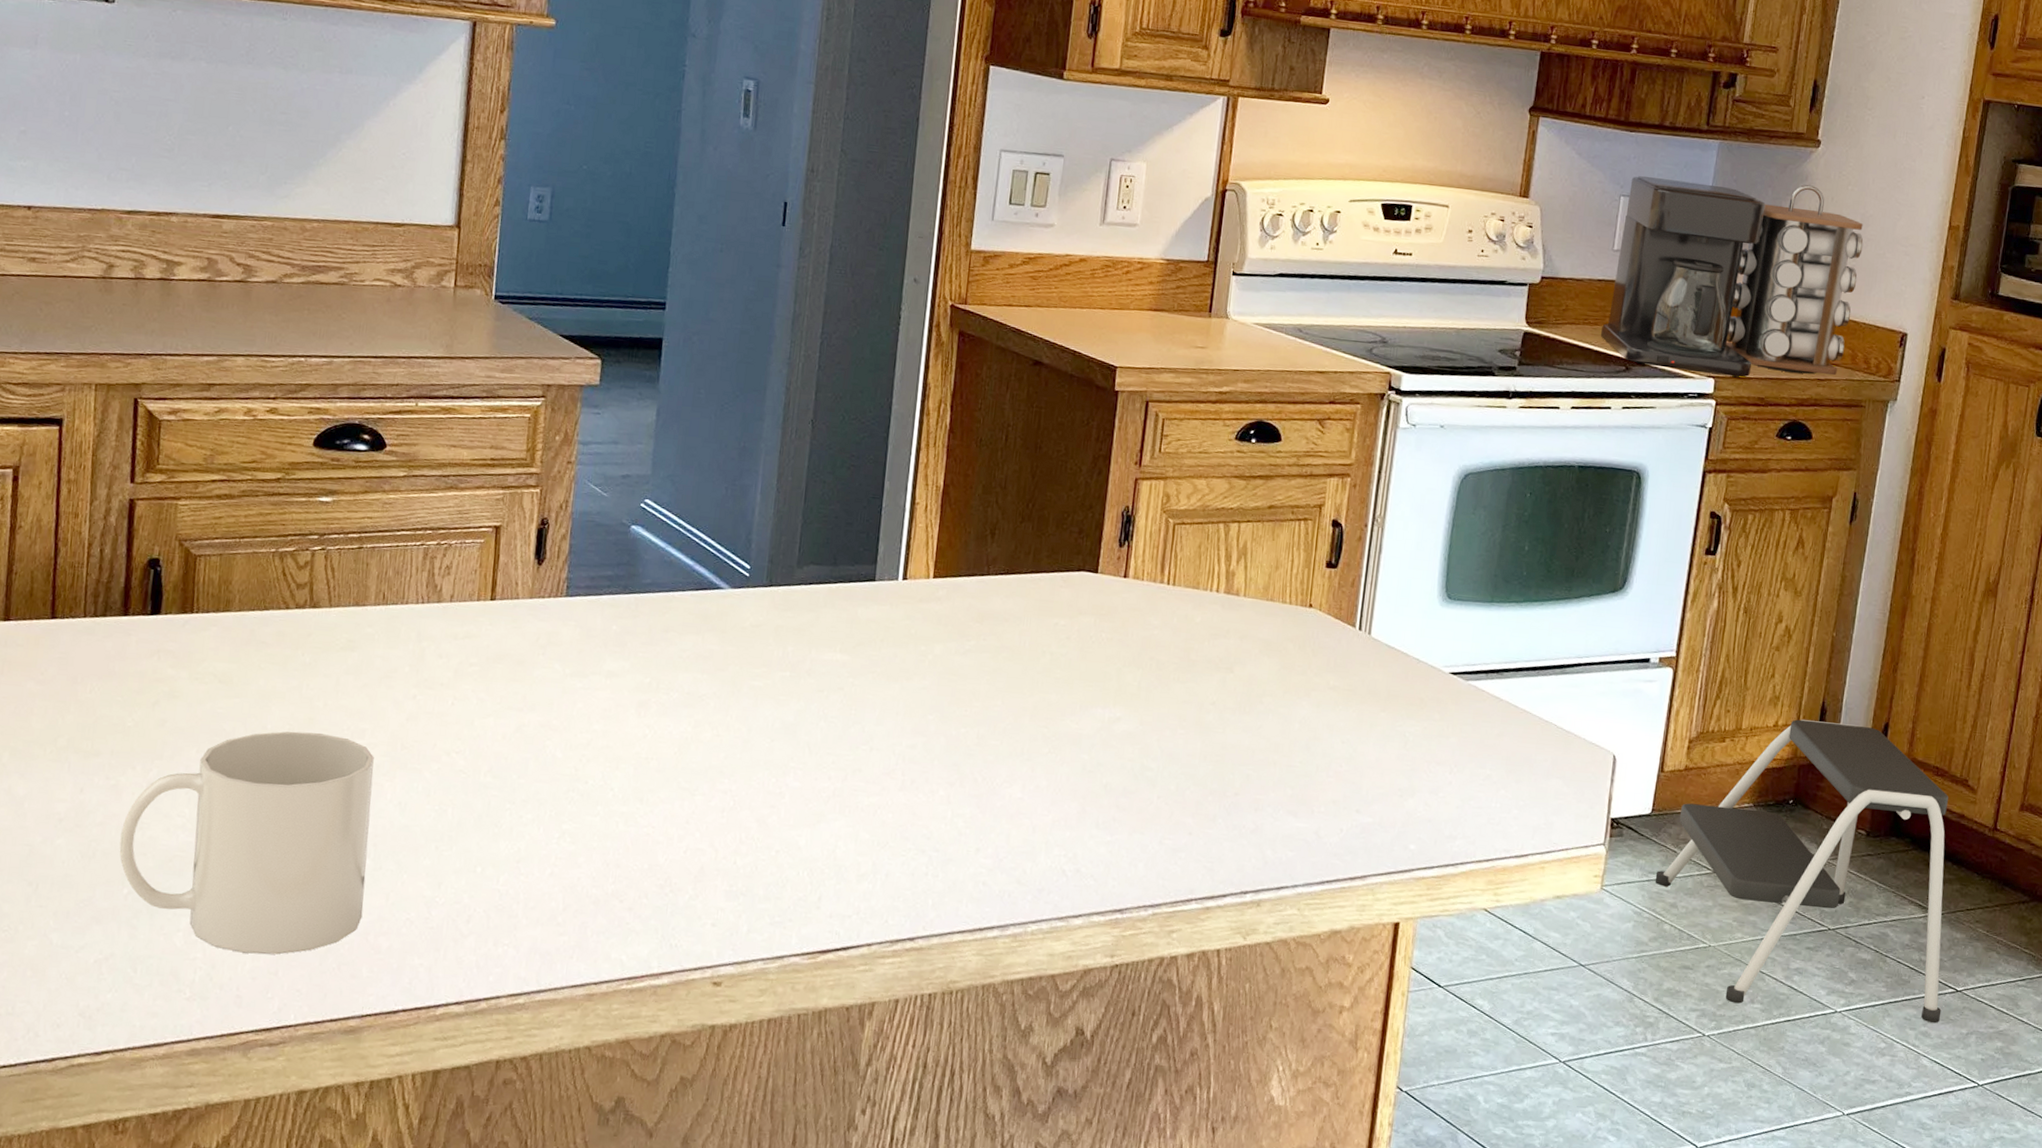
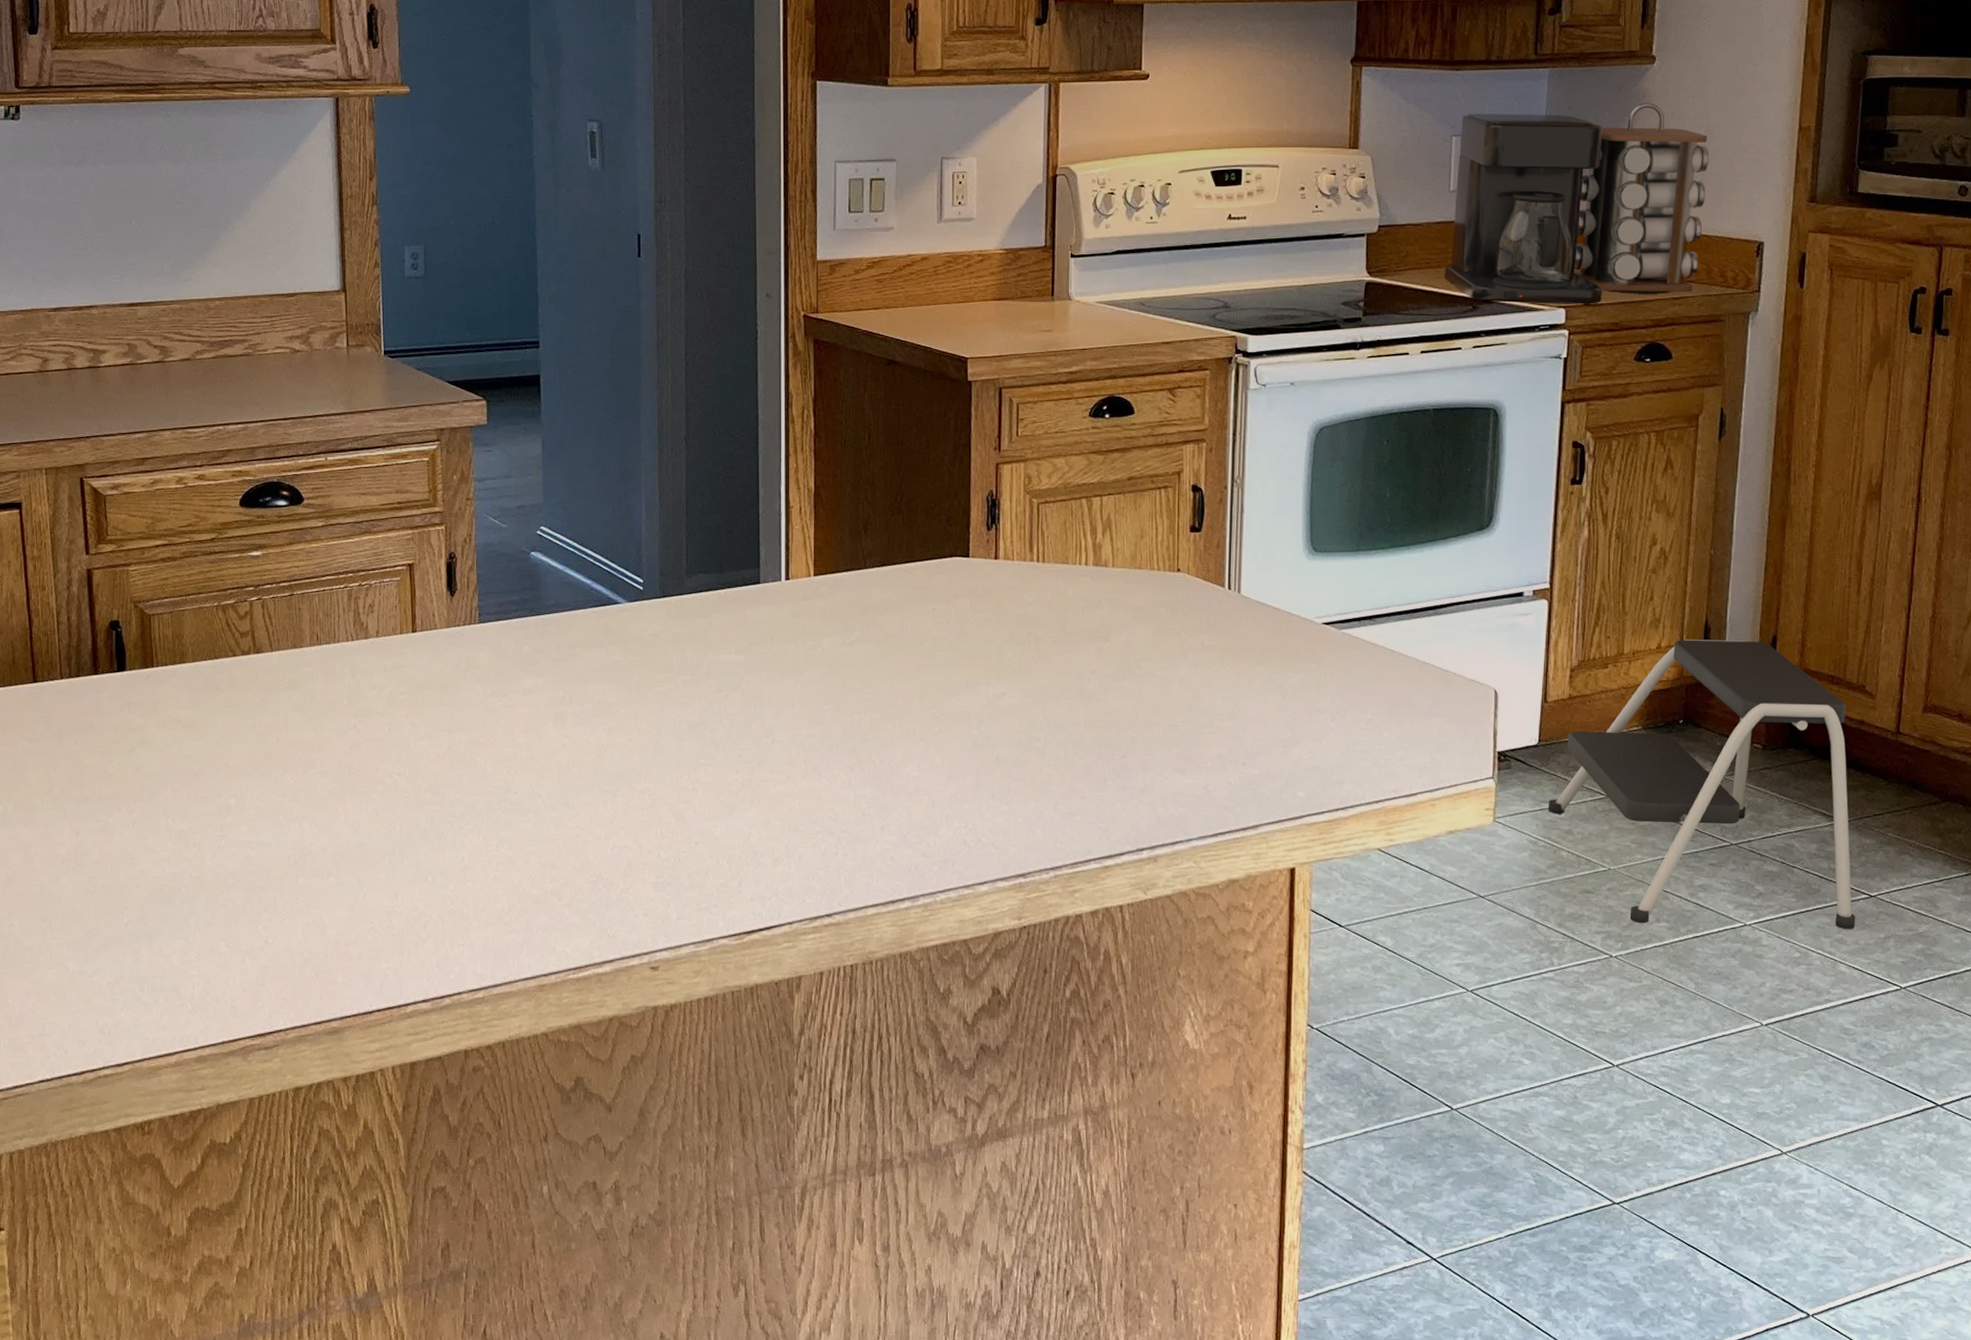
mug: present [119,731,374,955] -> none [116,766,332,968]

